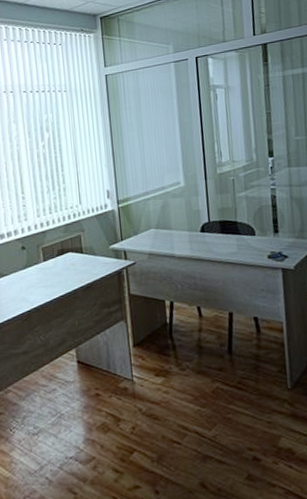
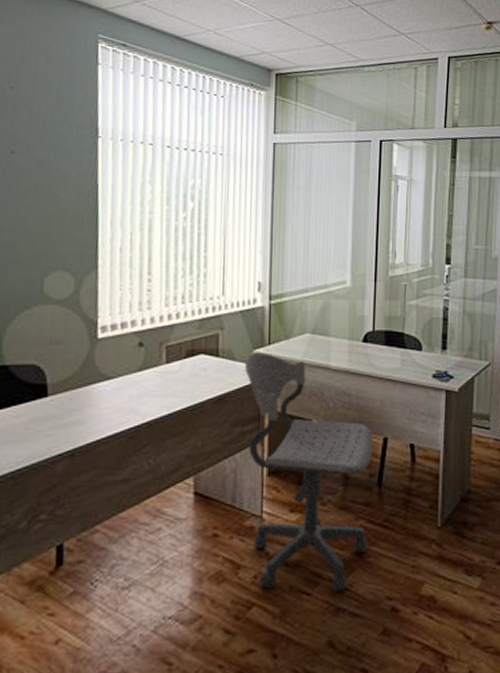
office chair: none [103,247,226,442] -> present [244,352,373,591]

